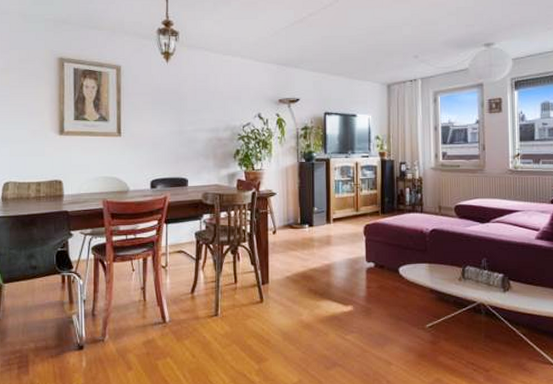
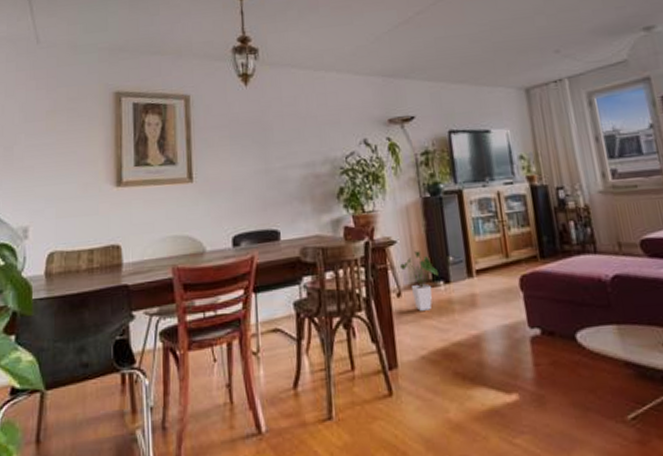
house plant: none [278,202,305,245] -> present [400,251,438,311]

